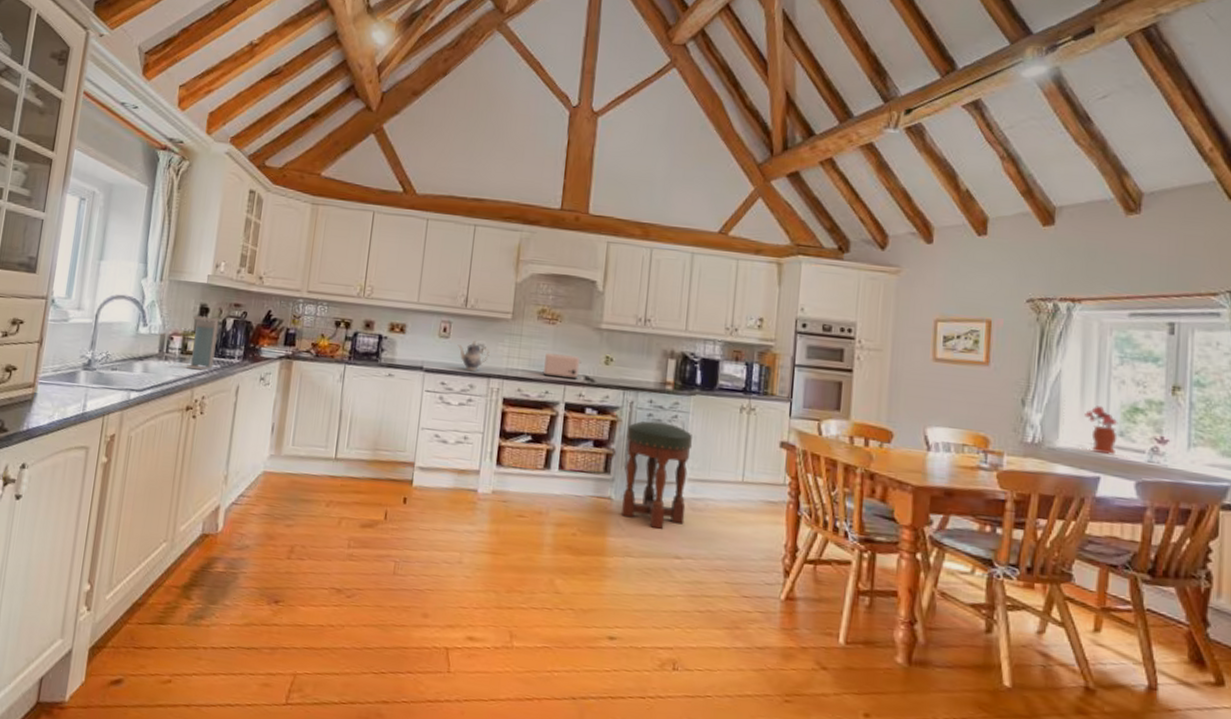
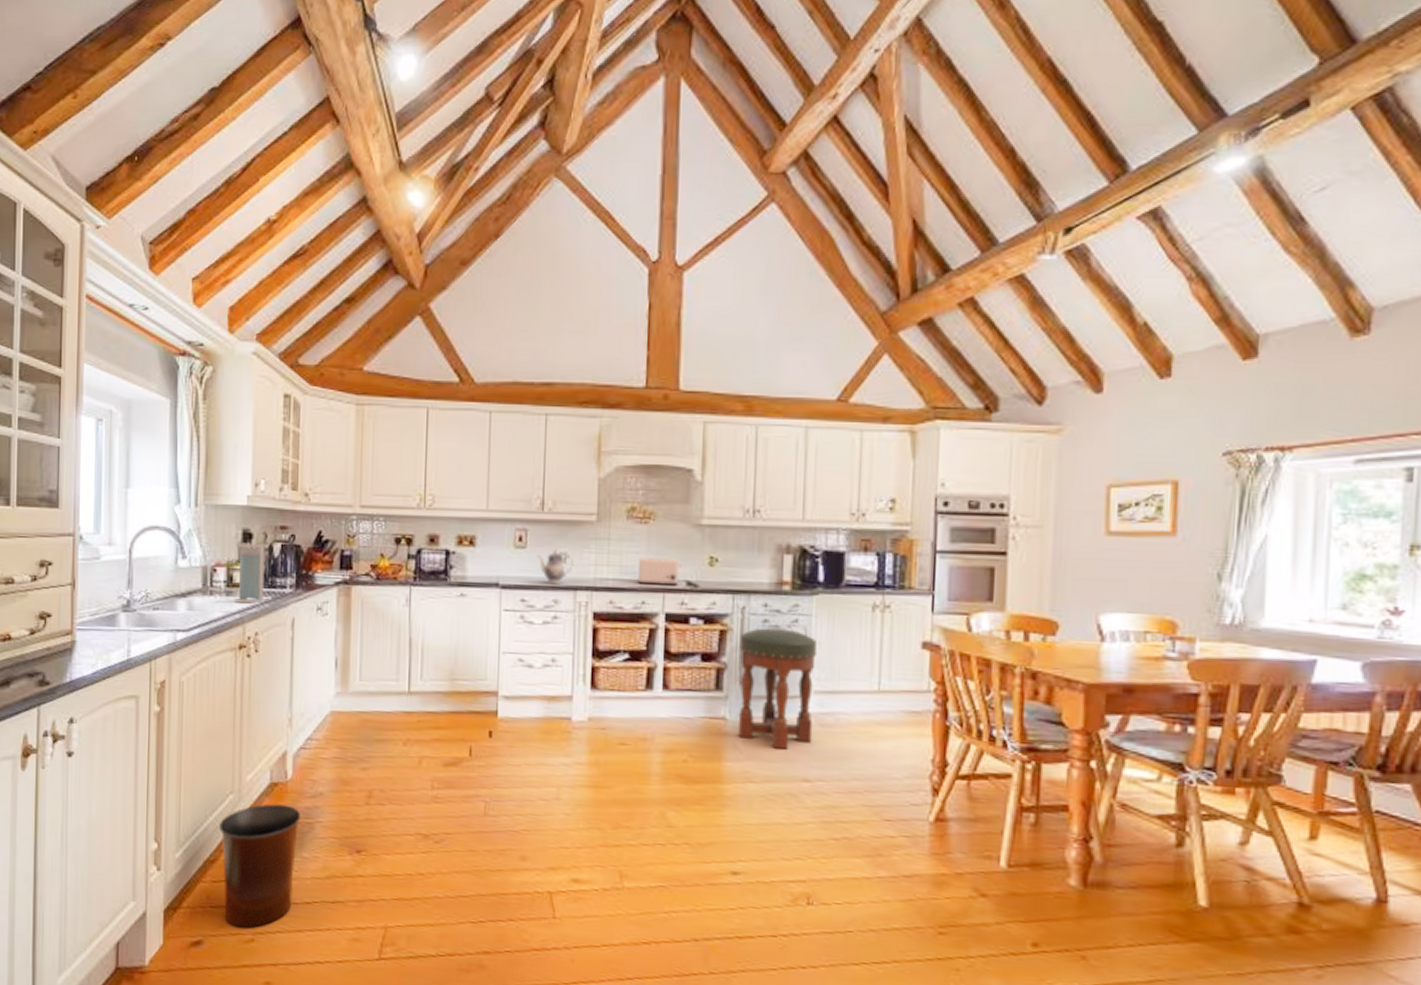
waste bin: none [145,553,227,670] -> present [218,803,301,928]
potted flower: present [1084,406,1118,454] -> none [1297,575,1340,632]

